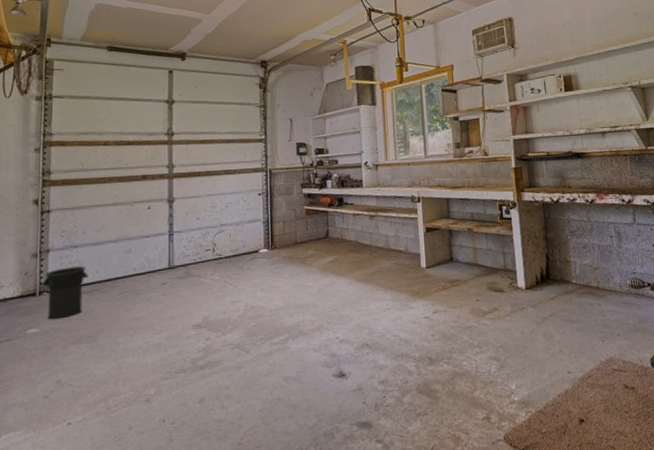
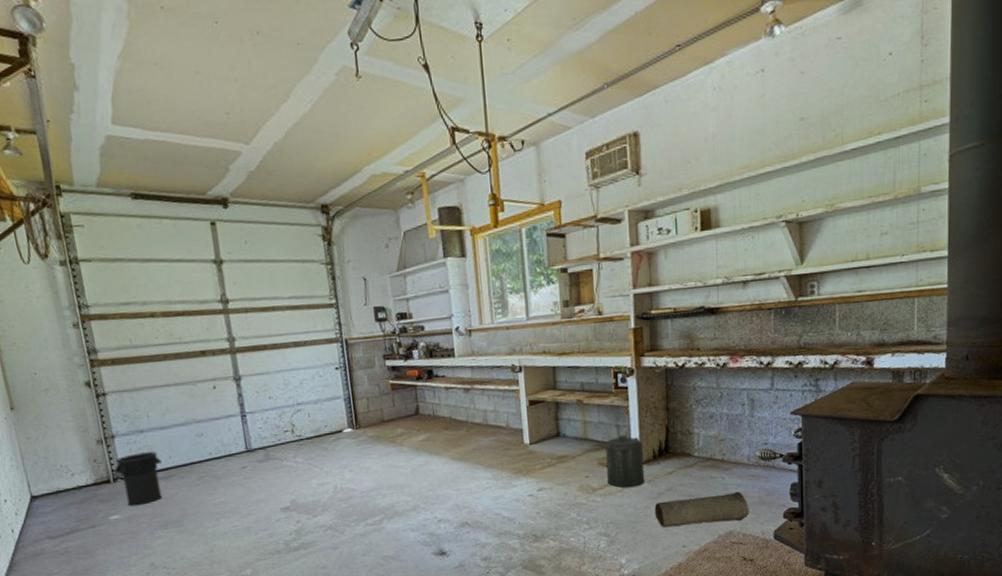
canister: none [490,261,530,313] -> present [601,434,645,488]
decorative log: none [540,318,626,353] -> present [654,491,749,528]

